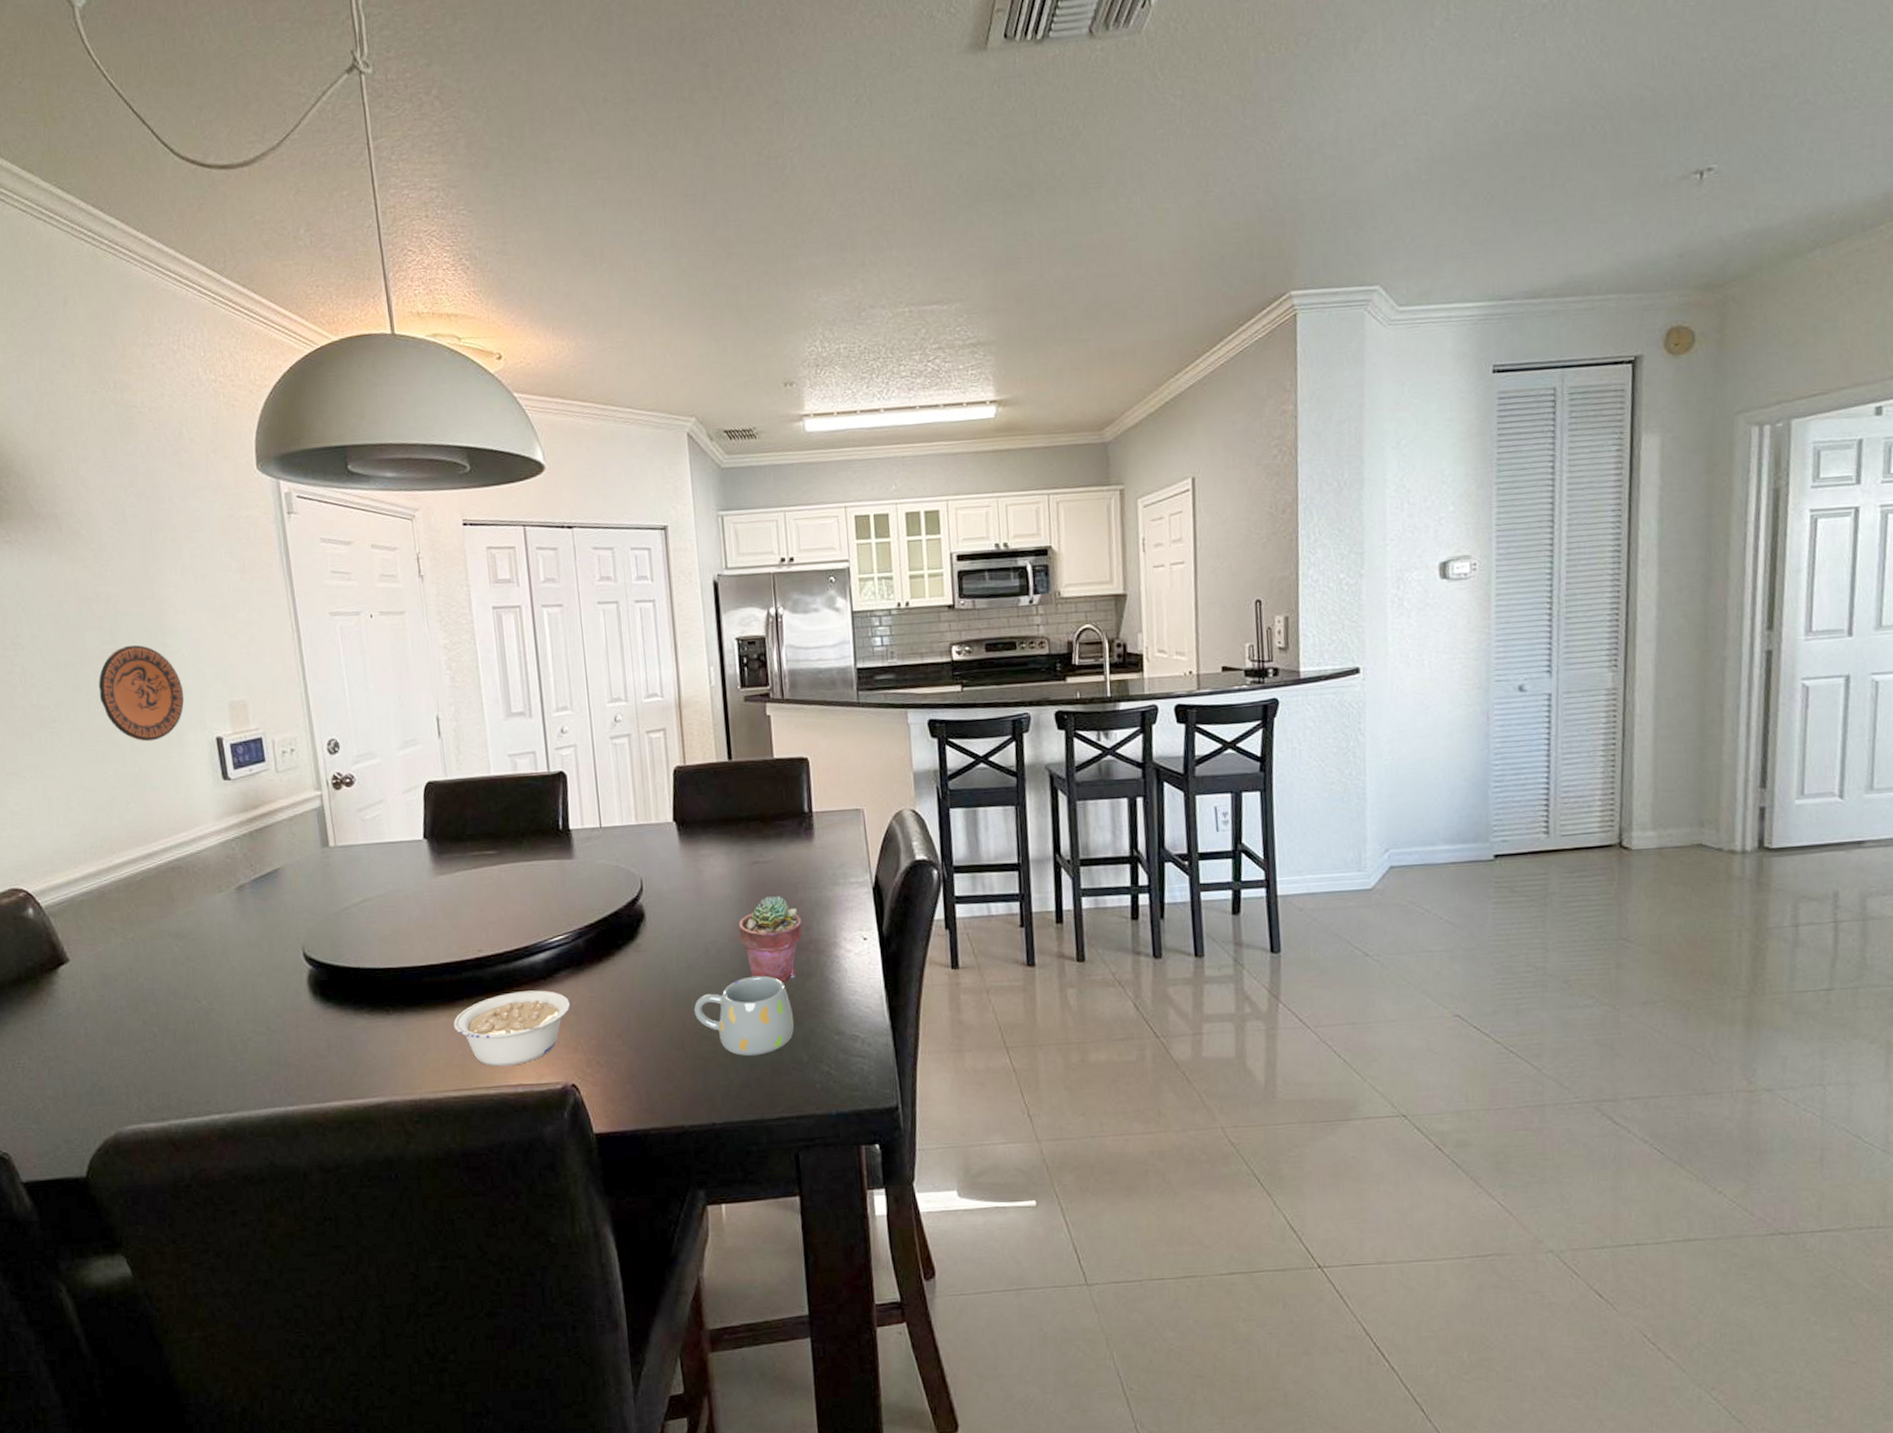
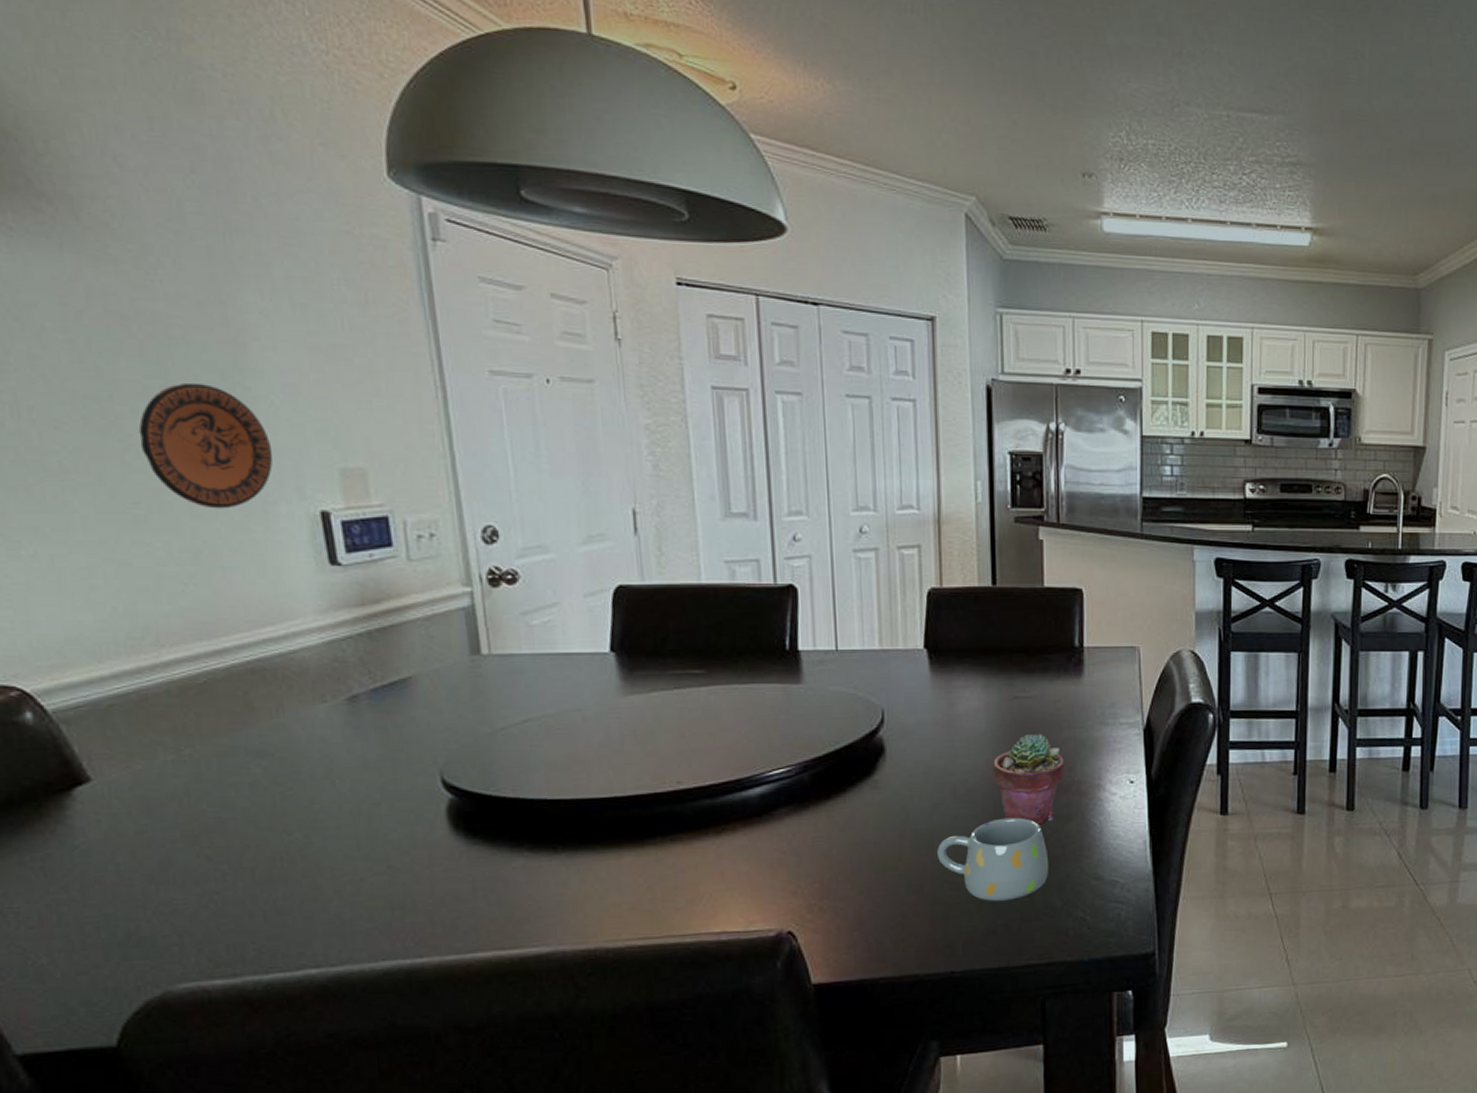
legume: present [453,990,570,1067] -> none [642,828,789,913]

